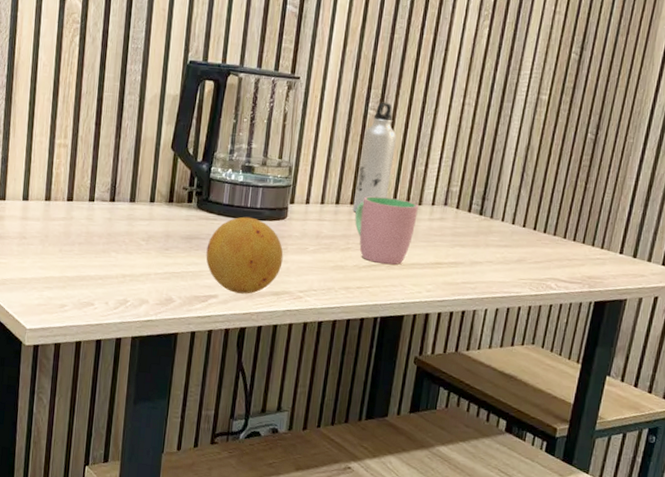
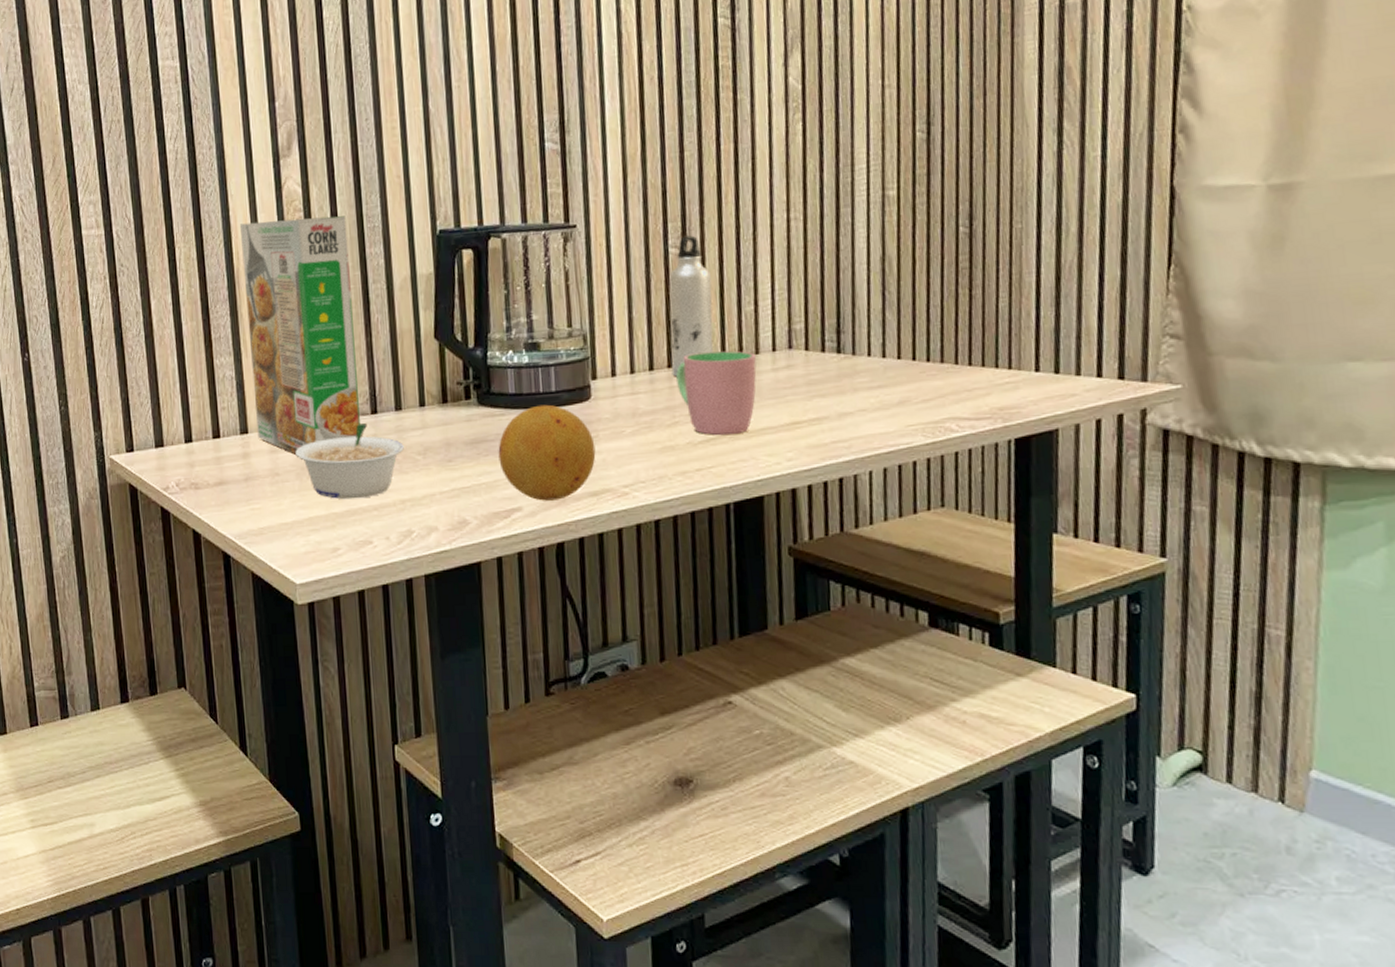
cereal box: none [13,24,115,224] -> present [239,216,360,455]
legume: none [42,208,132,268] -> present [295,423,404,500]

